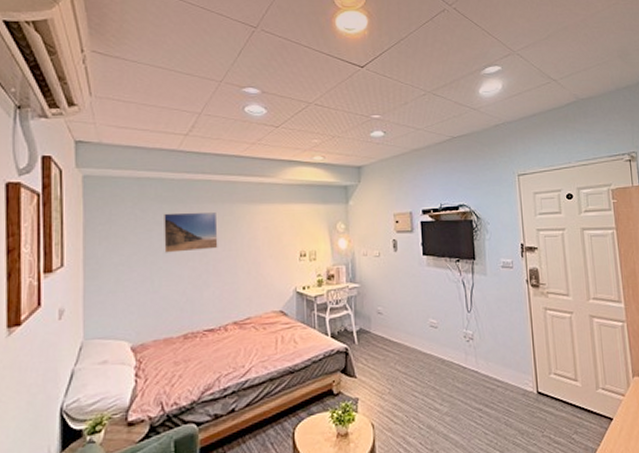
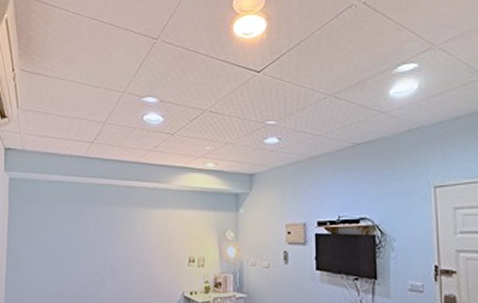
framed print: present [164,212,218,253] -> none [69,213,115,250]

